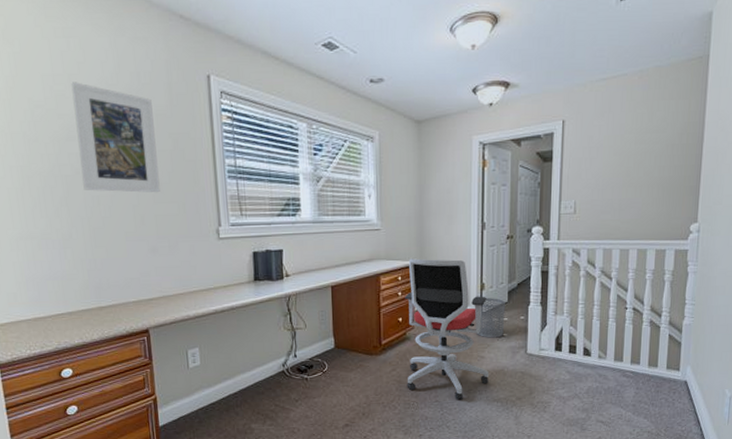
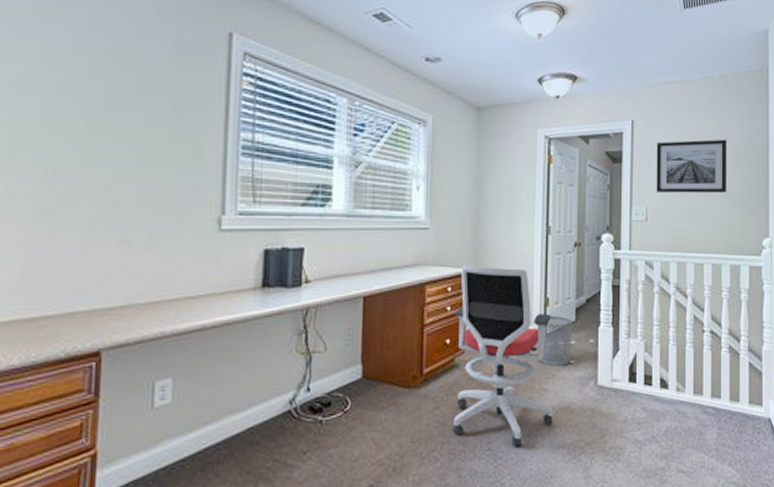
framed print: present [71,82,160,193] -> none [36,22,152,168]
wall art: none [585,131,660,187] -> present [656,139,727,194]

